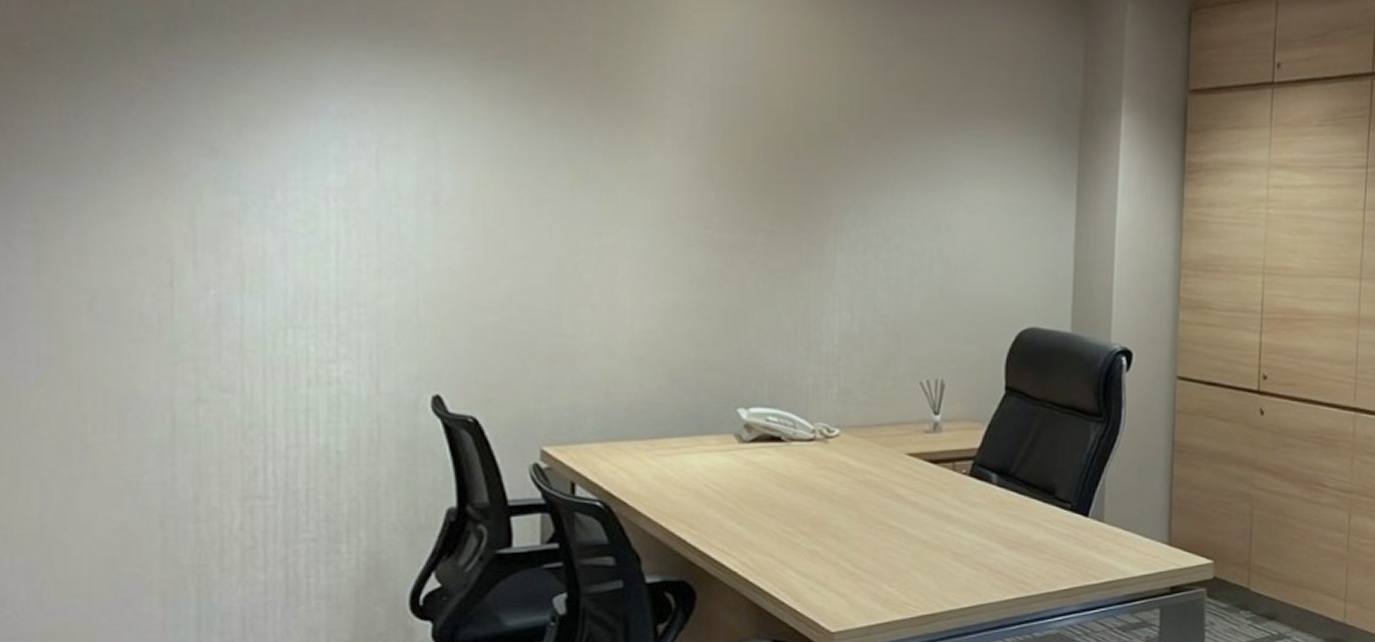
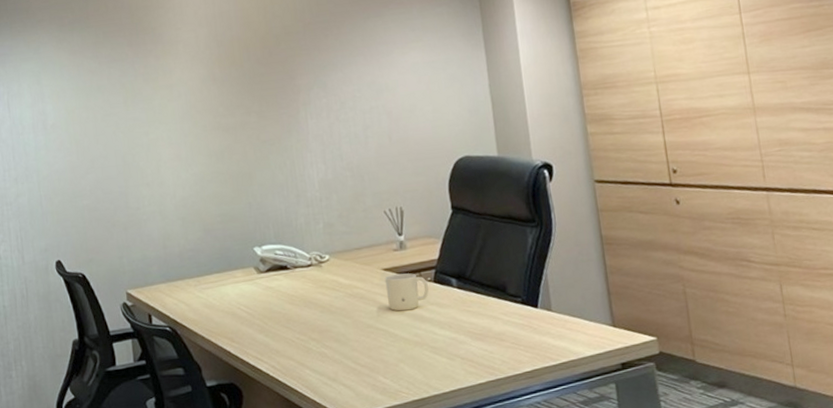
mug: none [907,461,962,507] -> present [384,273,429,311]

